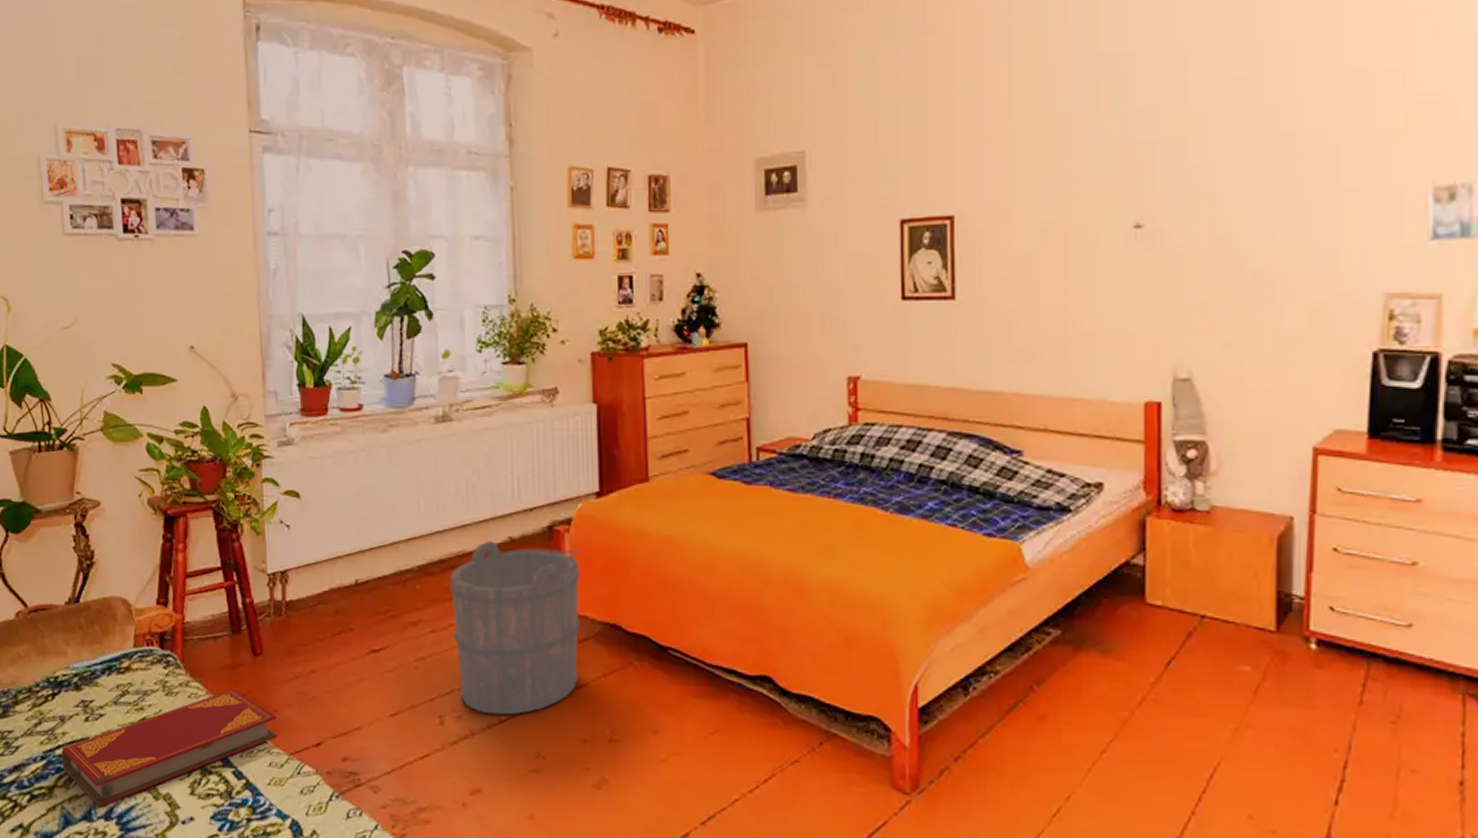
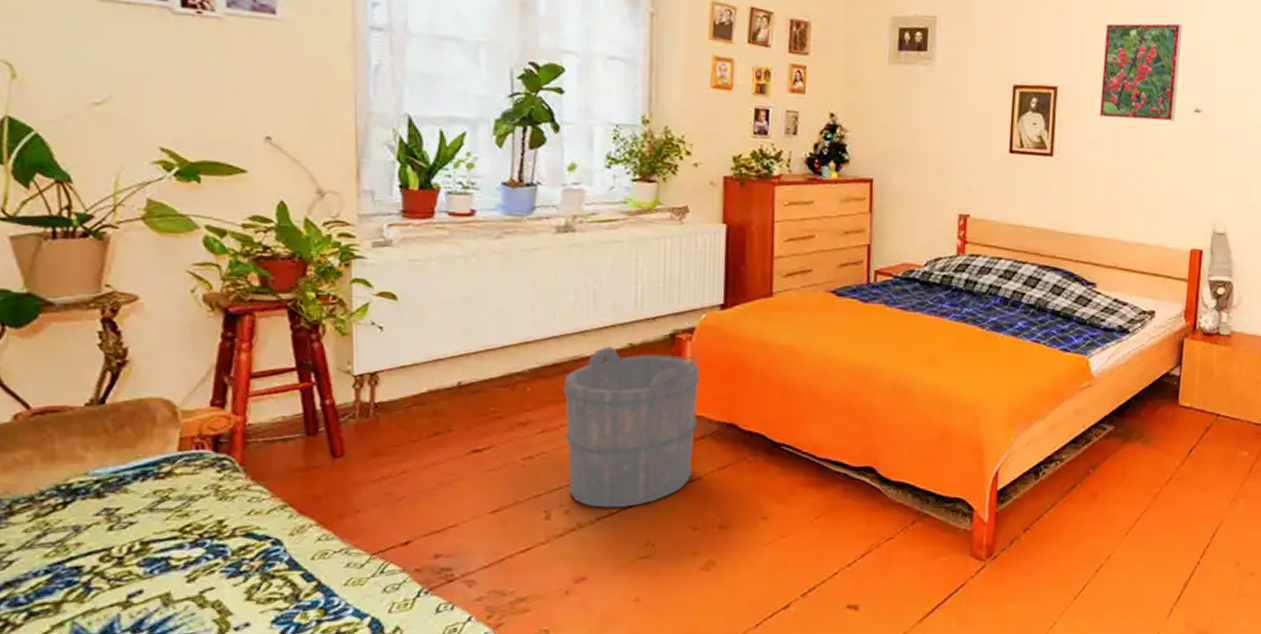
hardback book: present [61,688,278,807] -> none [73,491,358,620]
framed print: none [1009,121,1109,246] -> present [1099,23,1183,121]

